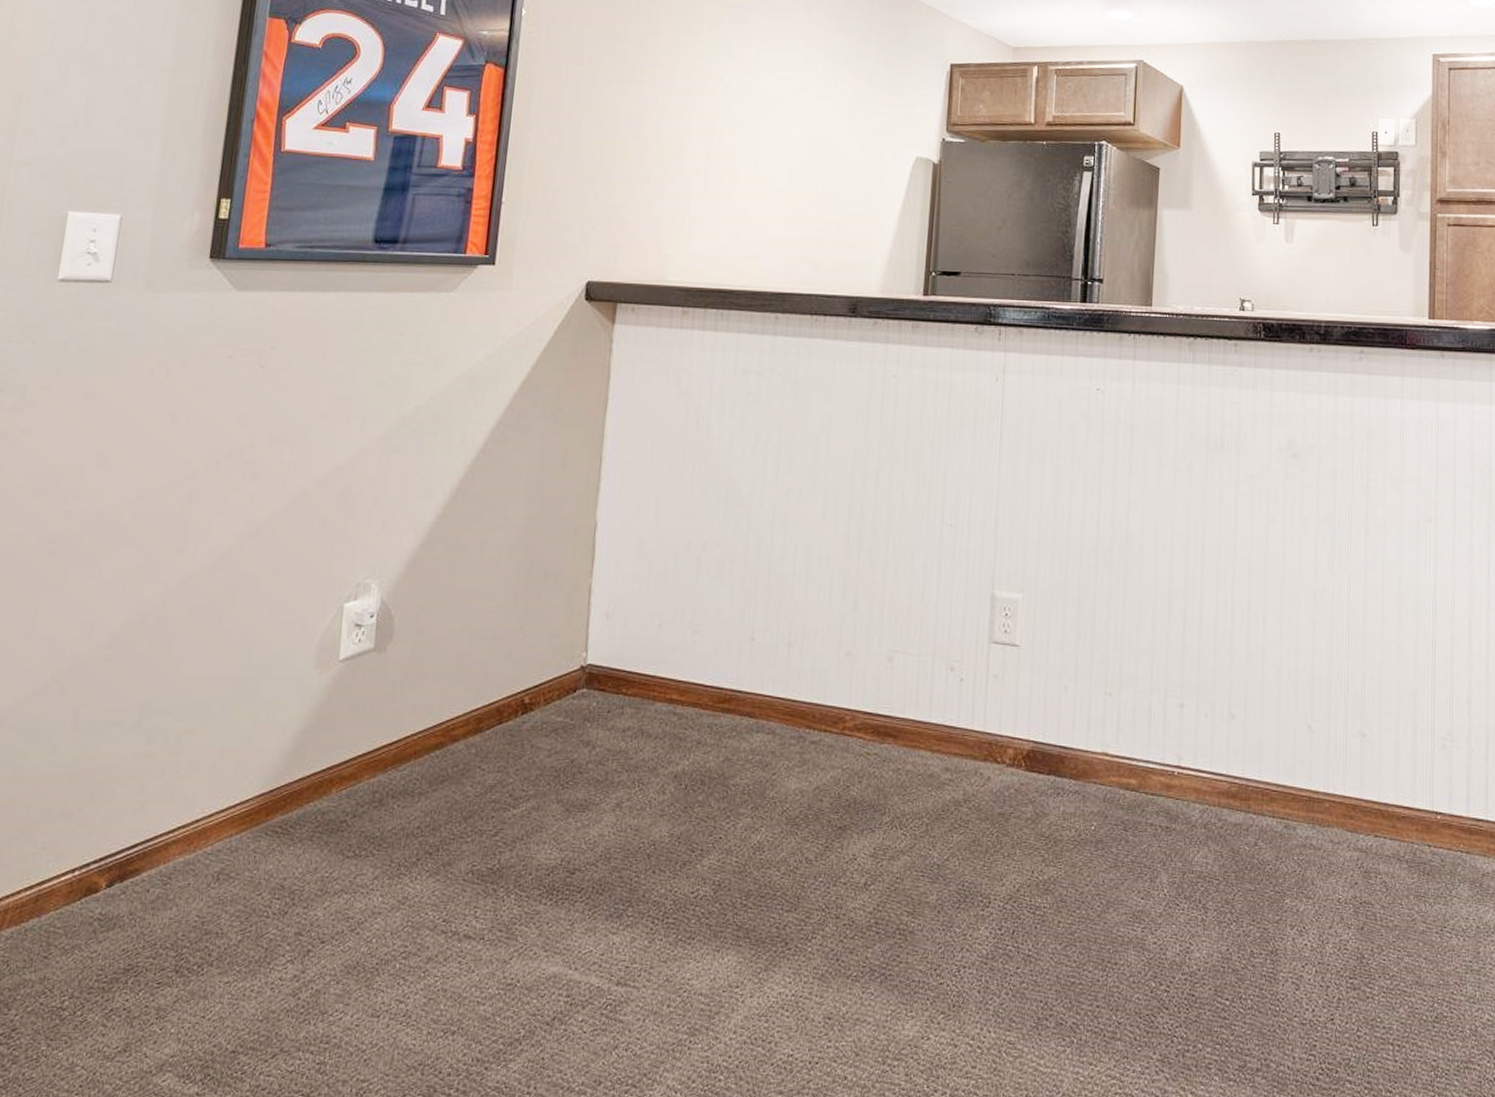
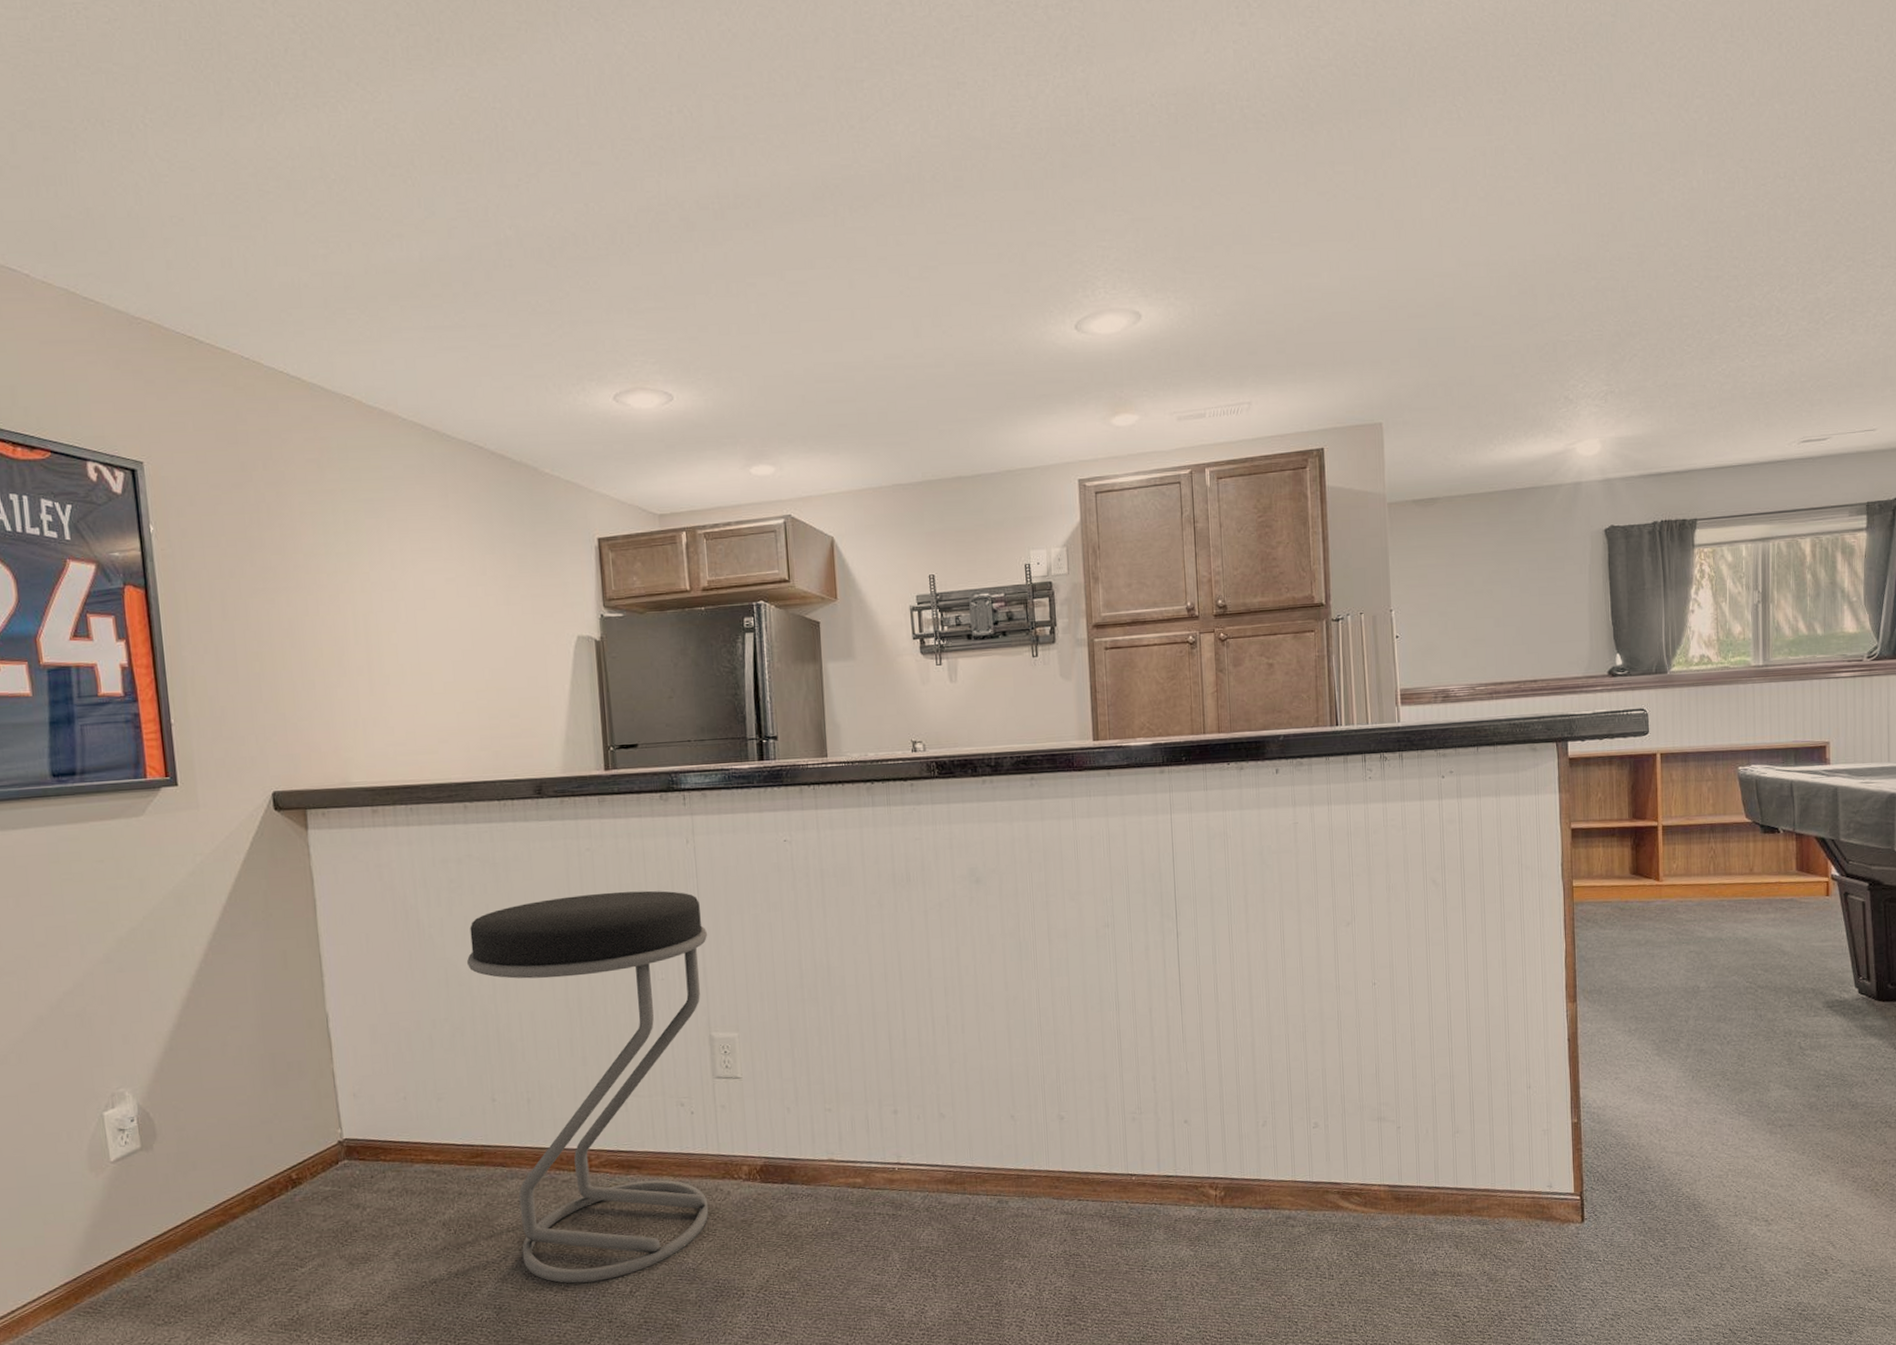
stool: none [749,424,1005,866] -> present [466,890,709,1284]

